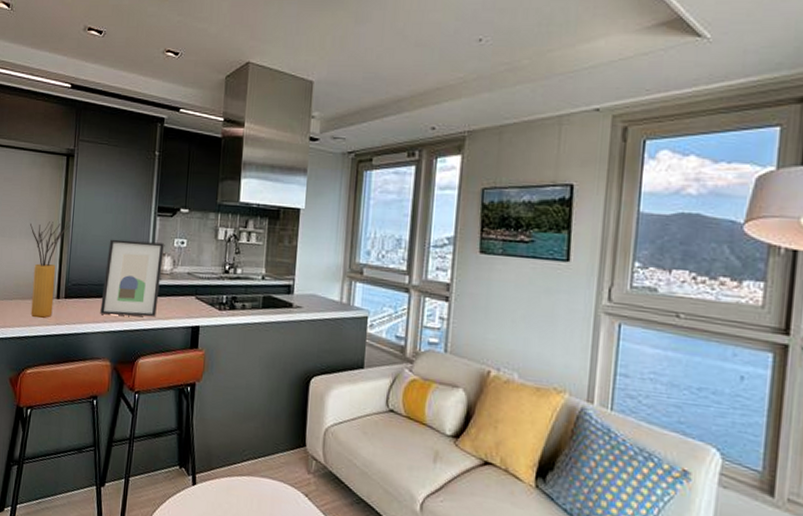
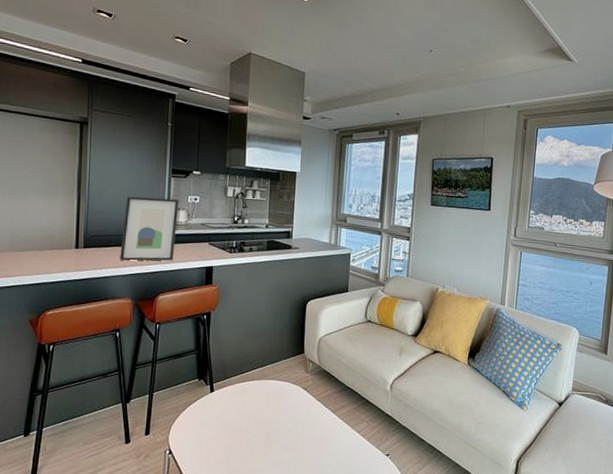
vase: present [29,220,71,319] -> none [43,180,87,266]

